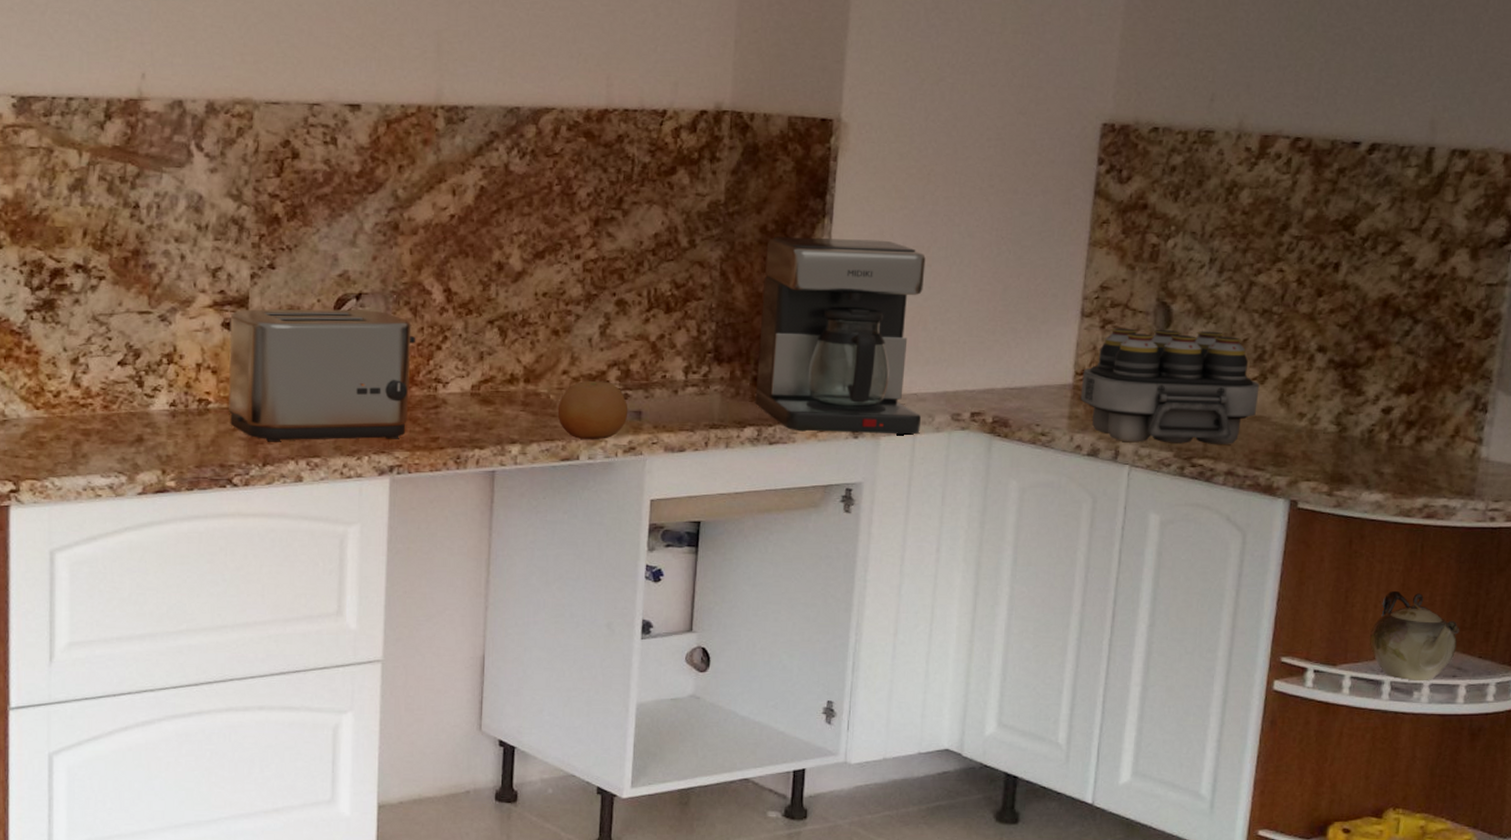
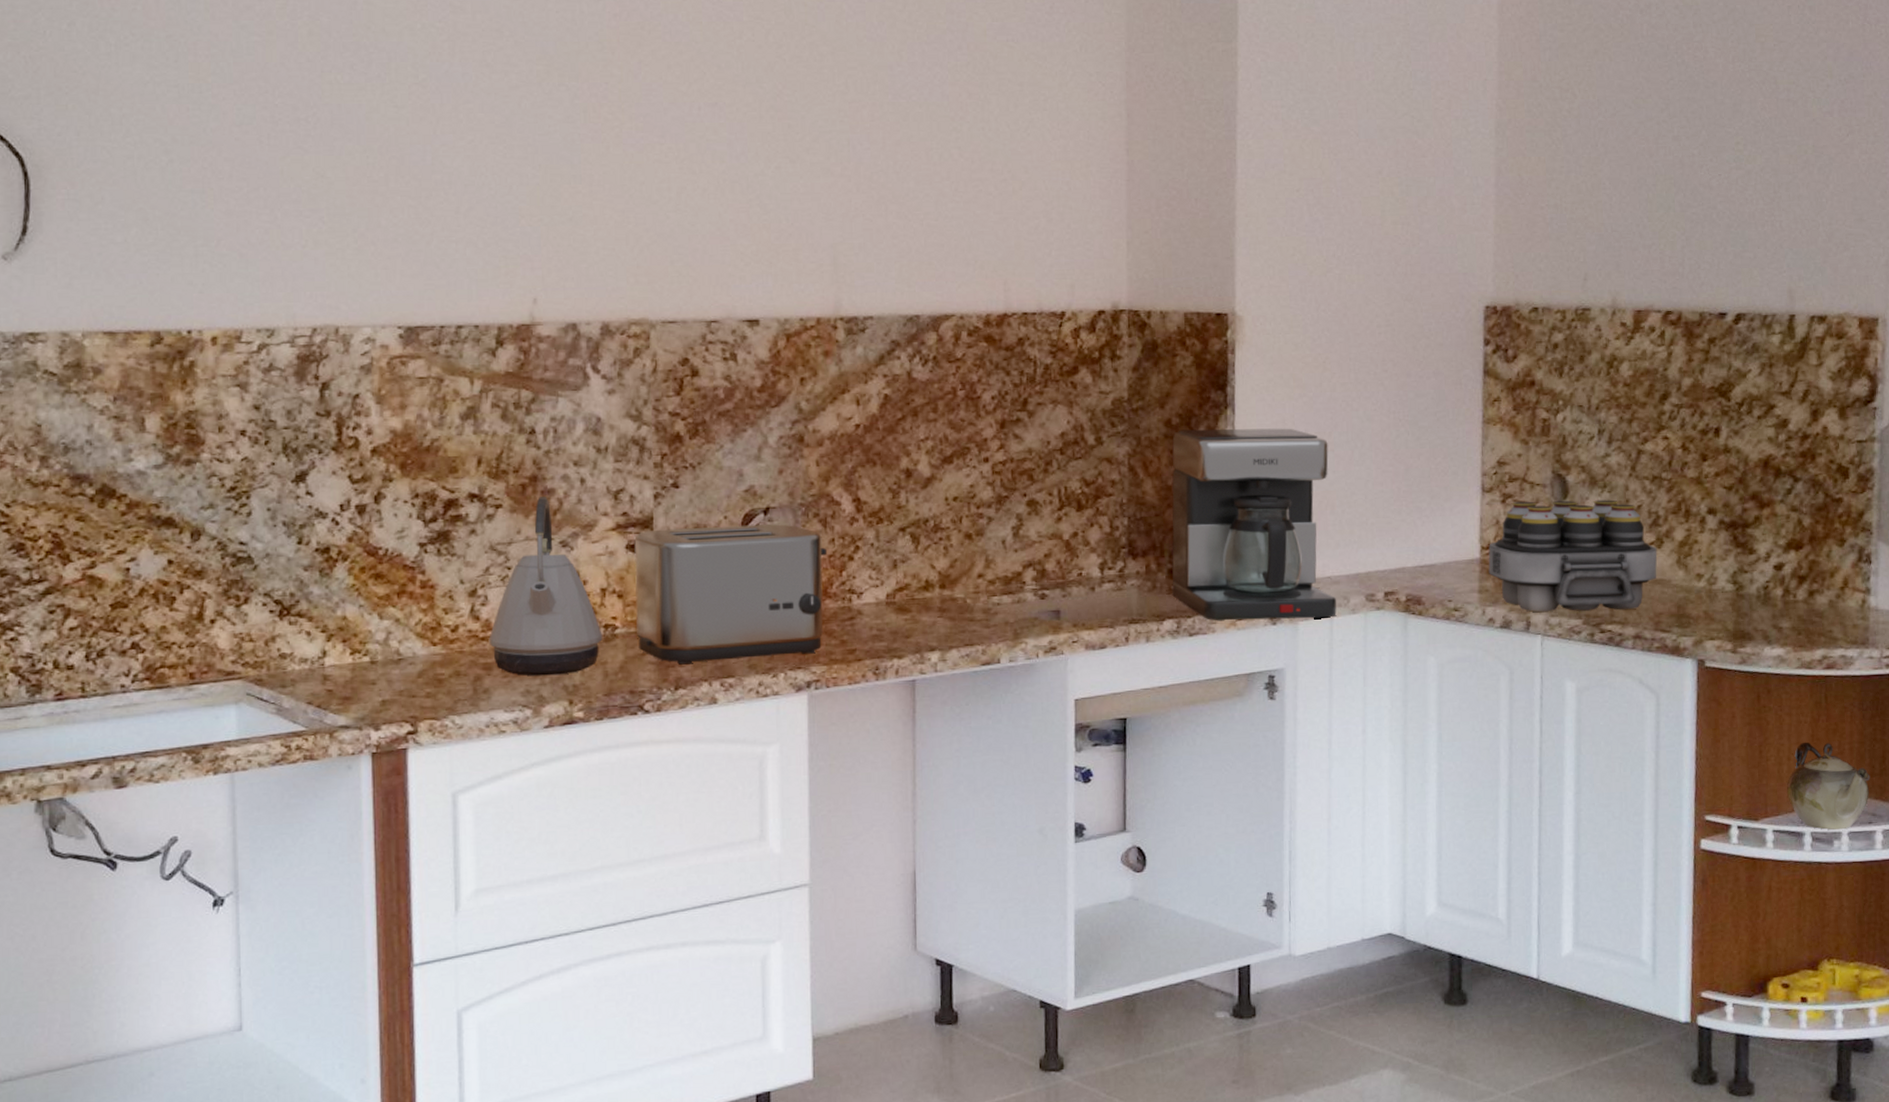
kettle: none [88,271,196,445] -> present [488,497,603,676]
fruit: present [557,380,628,440] -> none [975,582,1047,643]

